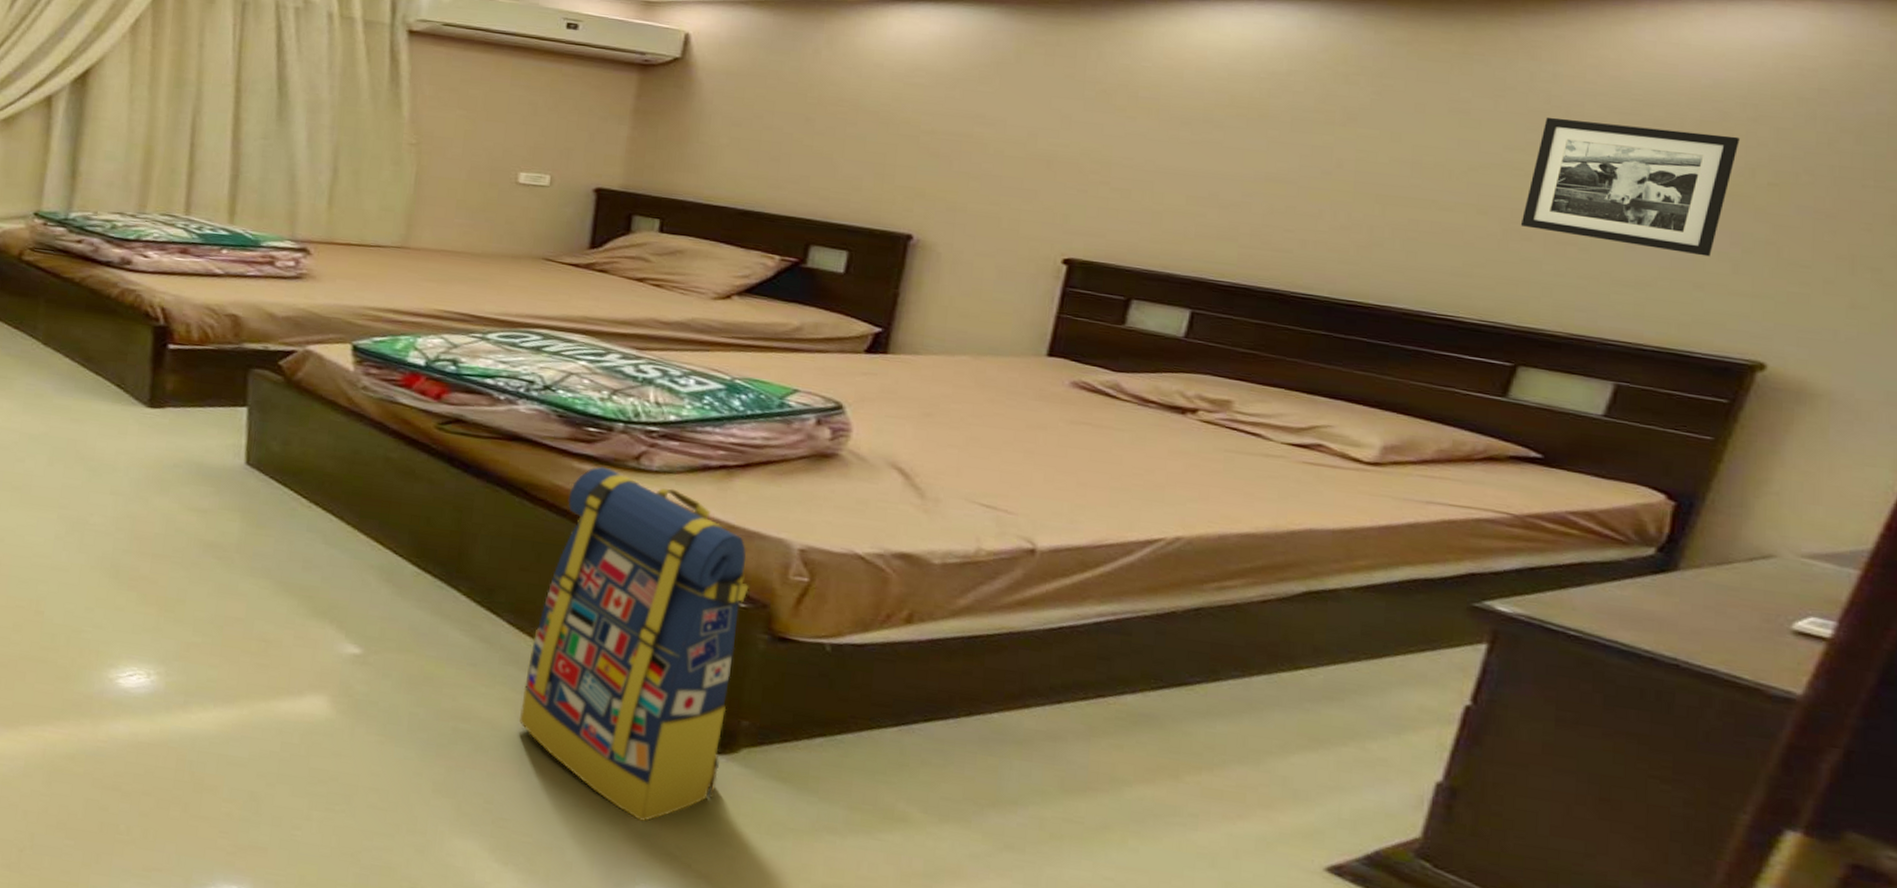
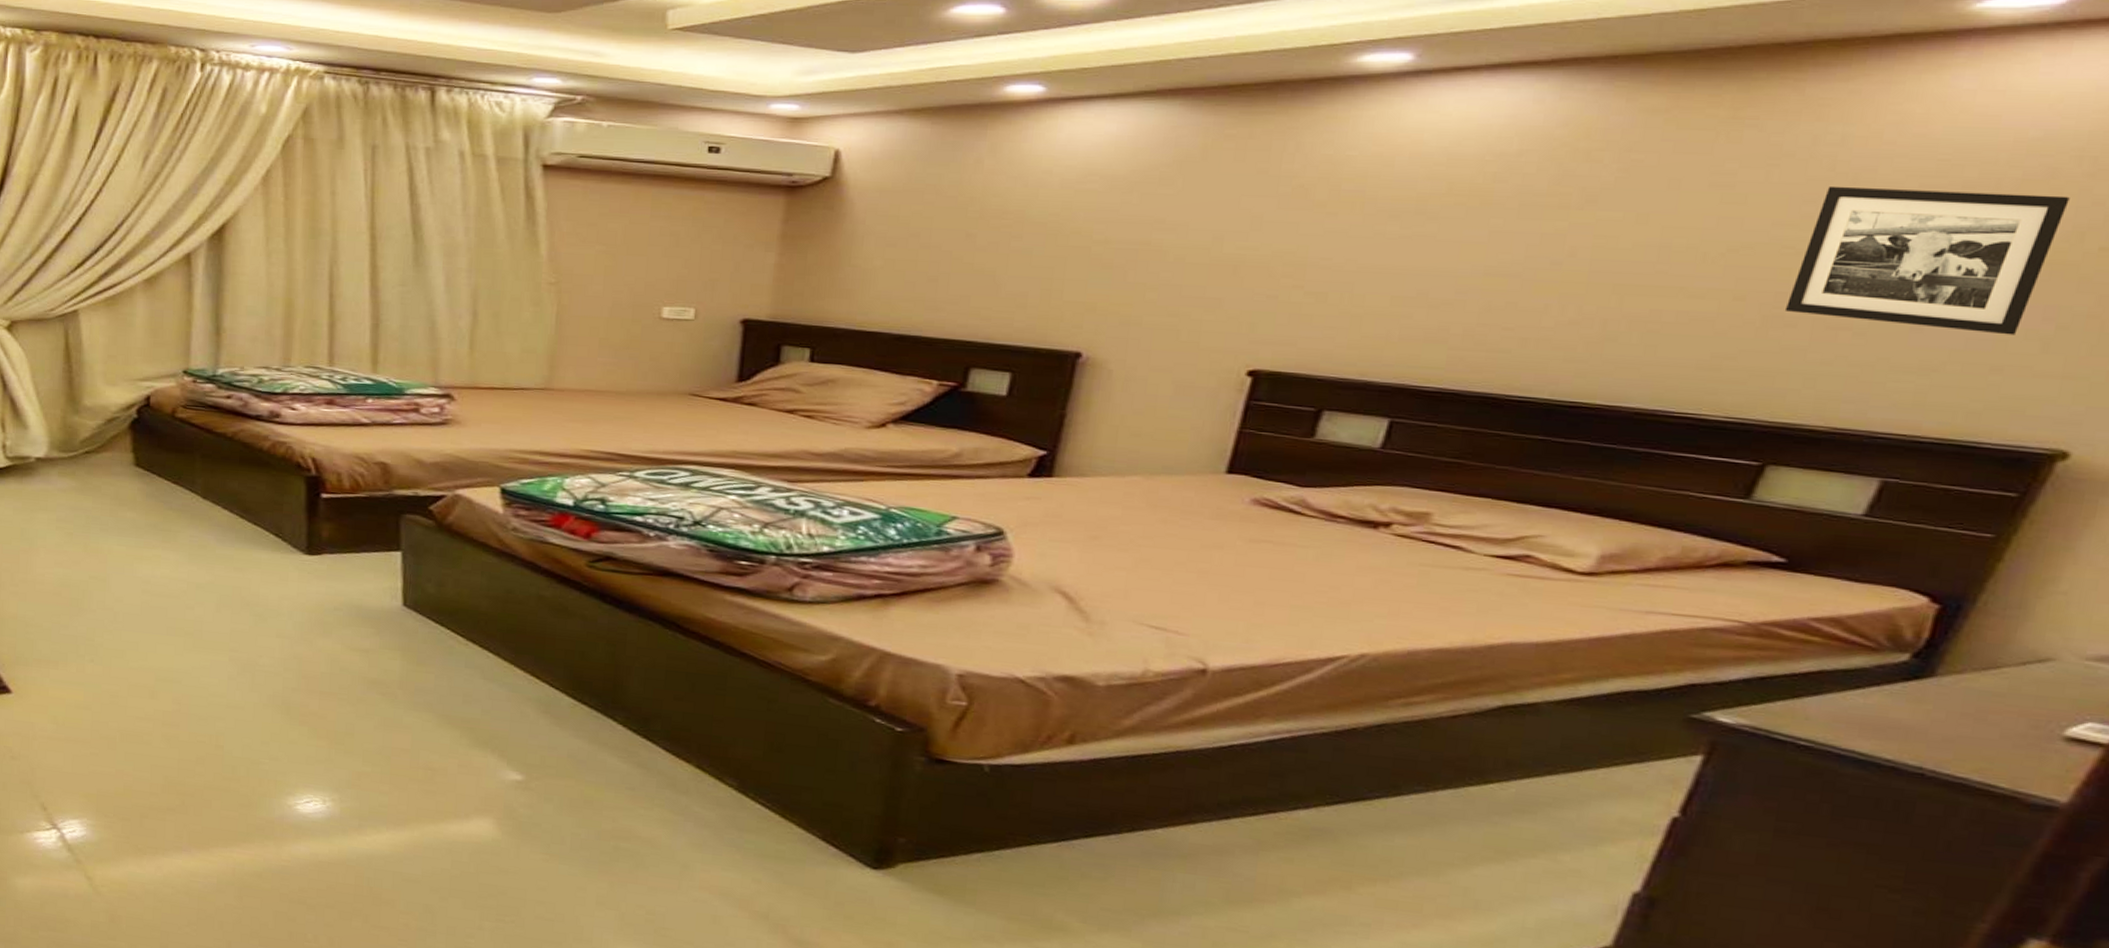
backpack: present [519,466,749,821] -> none [678,598,906,931]

